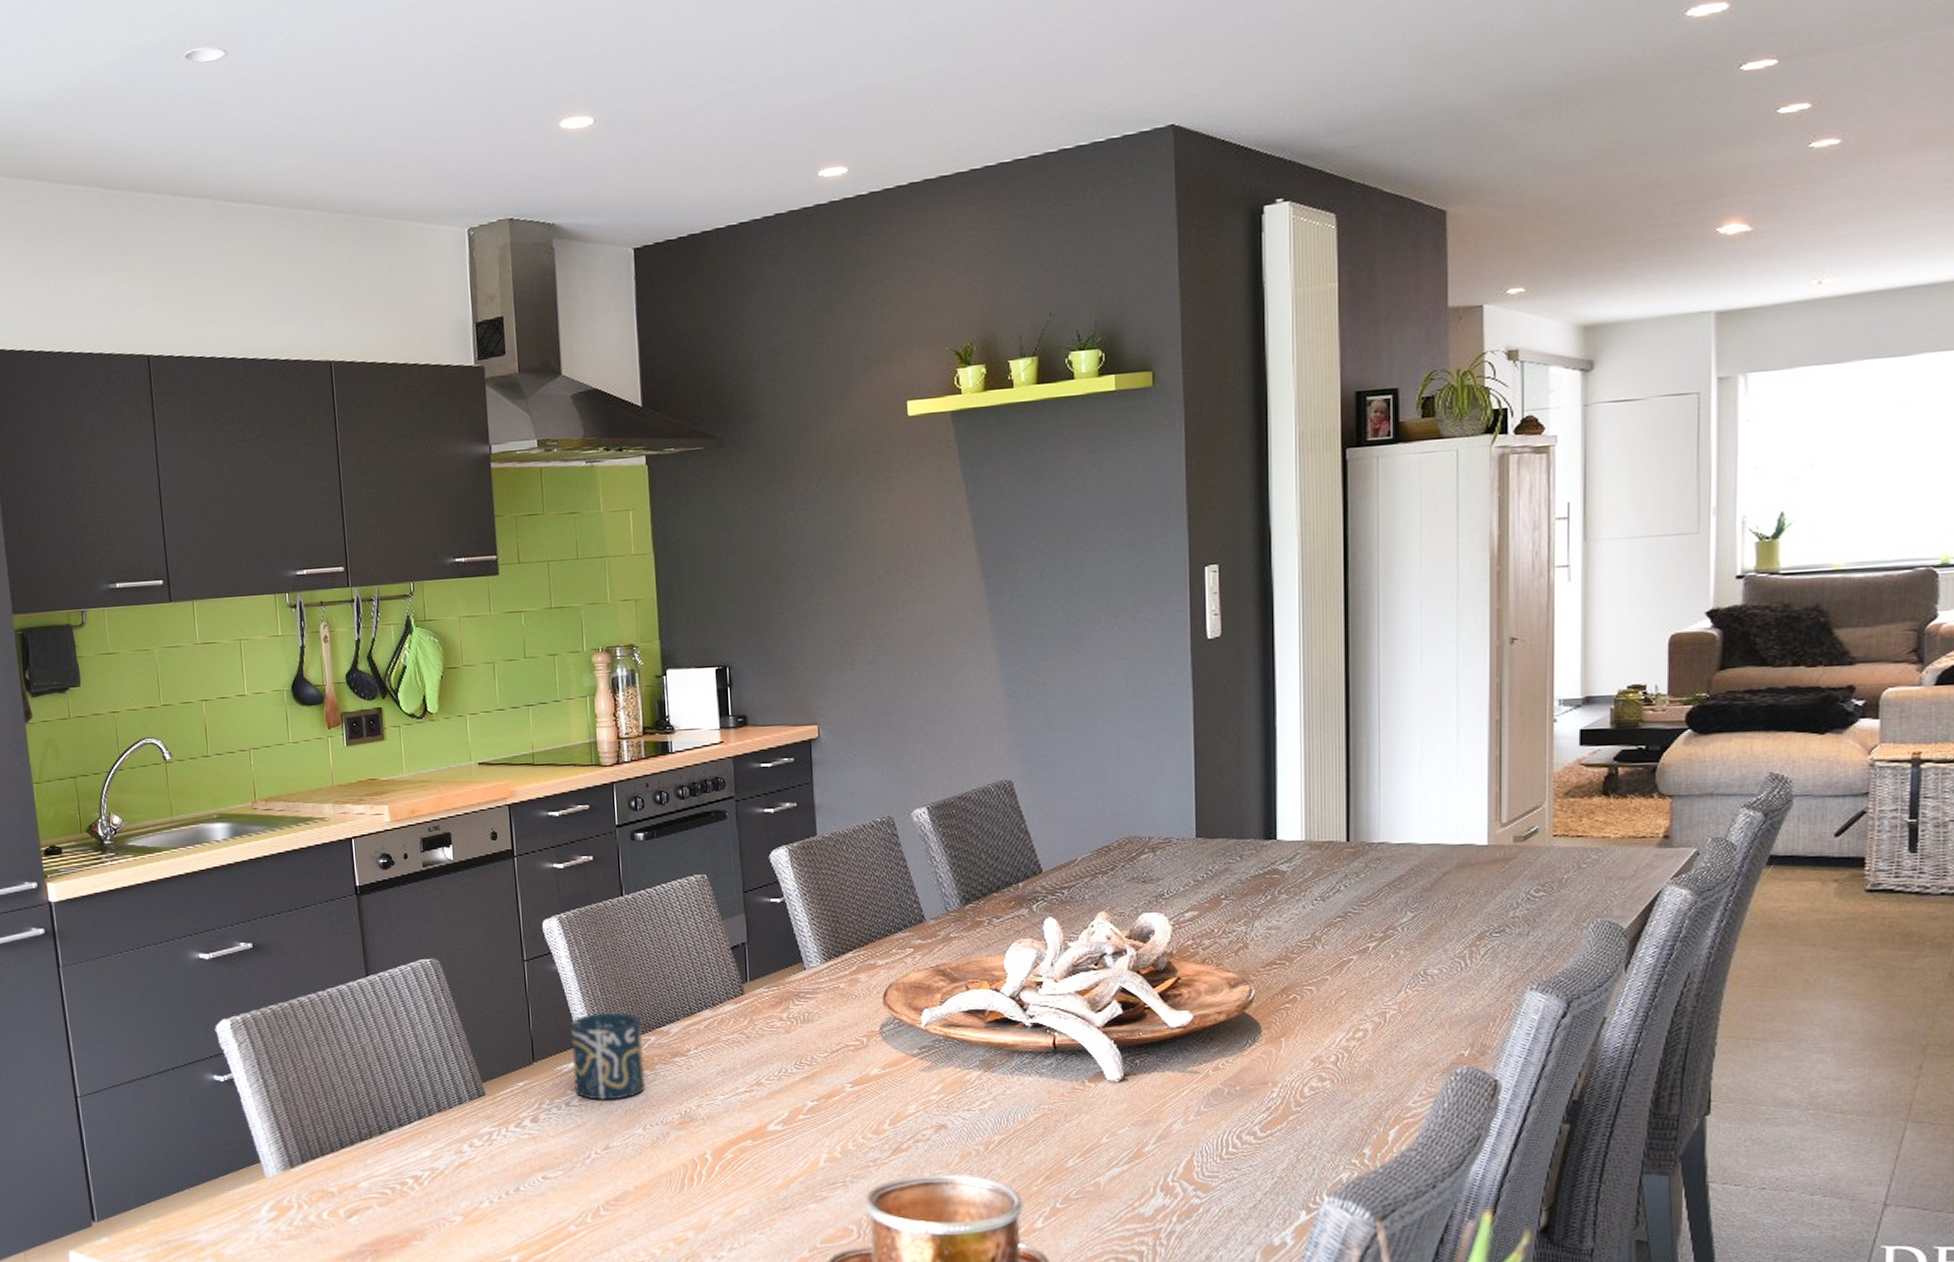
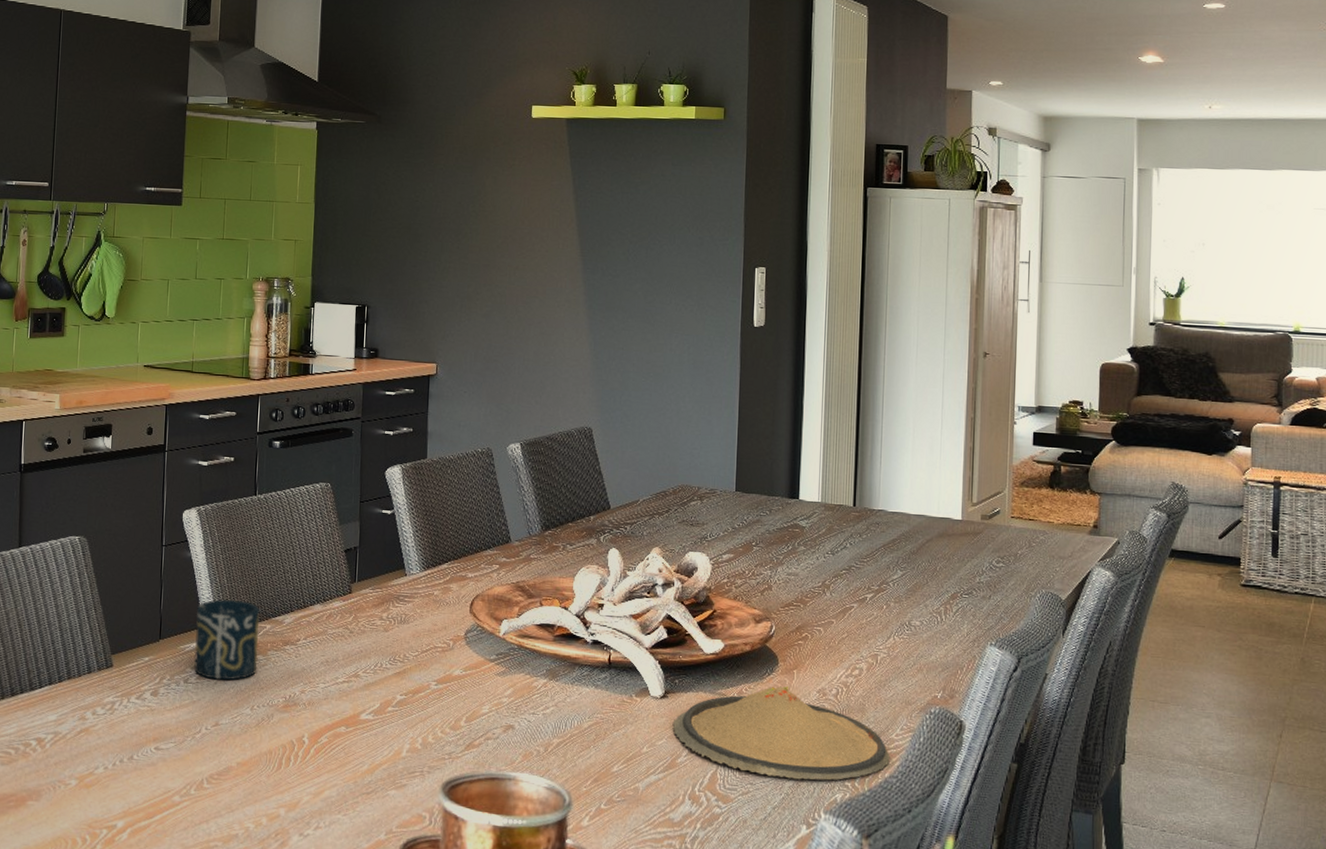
plate: none [1135,1056,1407,1161] -> present [672,685,890,781]

